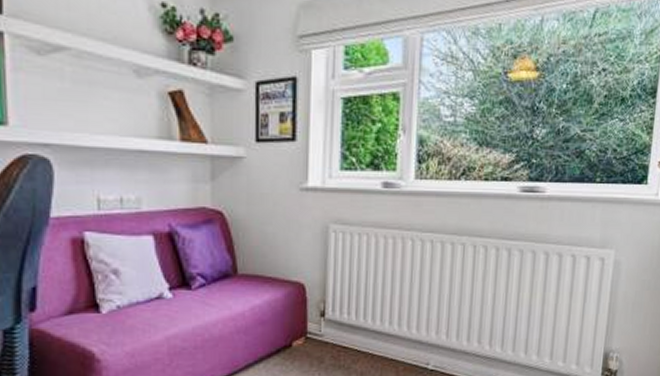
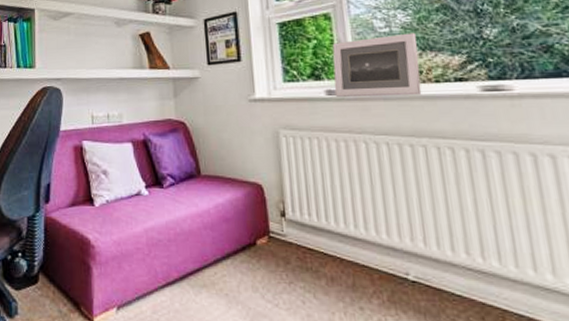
picture frame: none [391,125,478,193] -> present [332,32,422,98]

